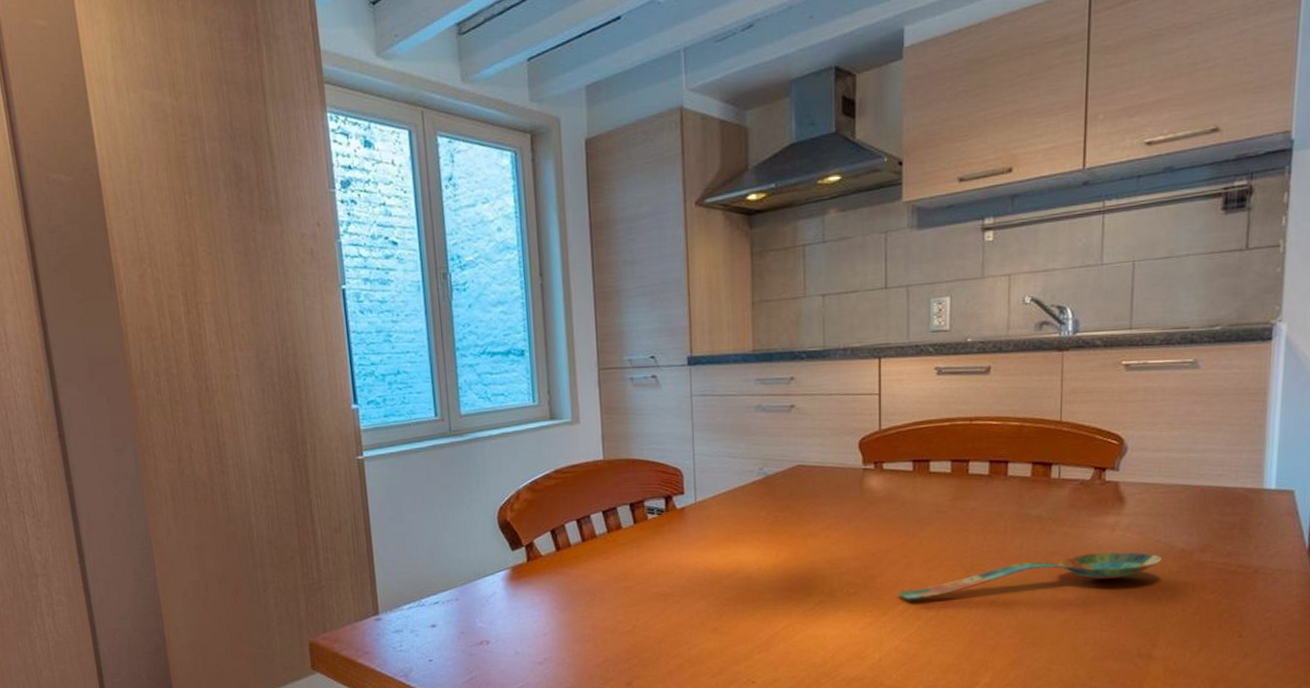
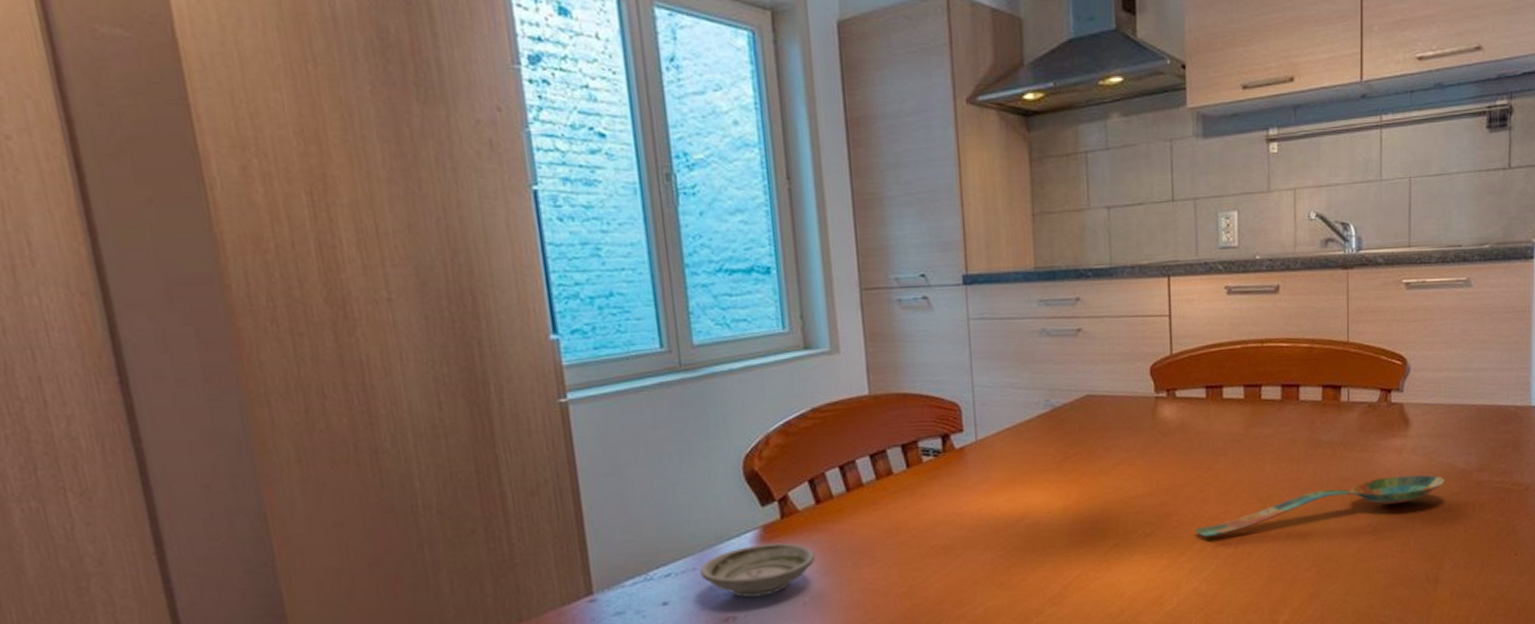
saucer: none [461,582,554,626] -> present [700,543,815,598]

